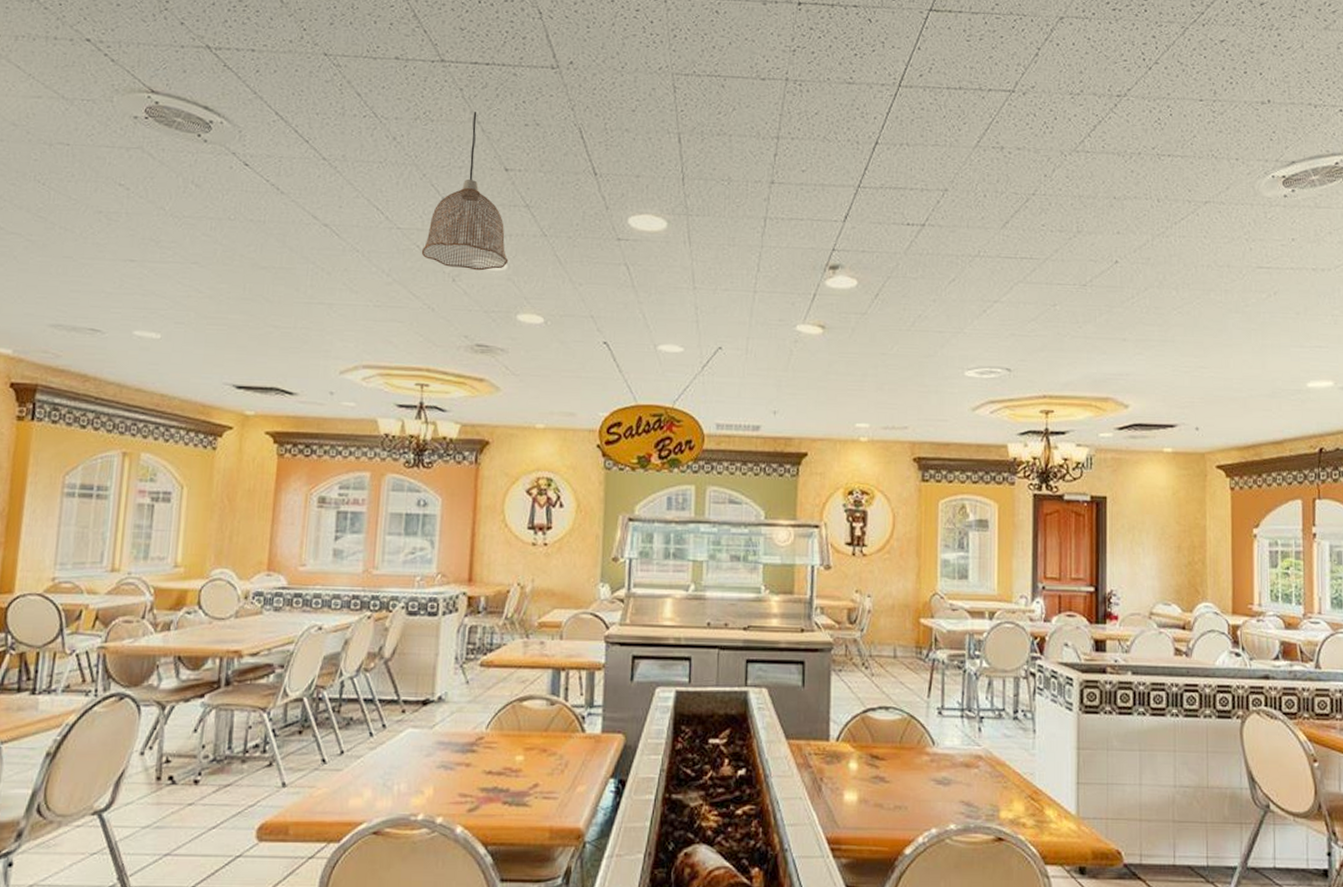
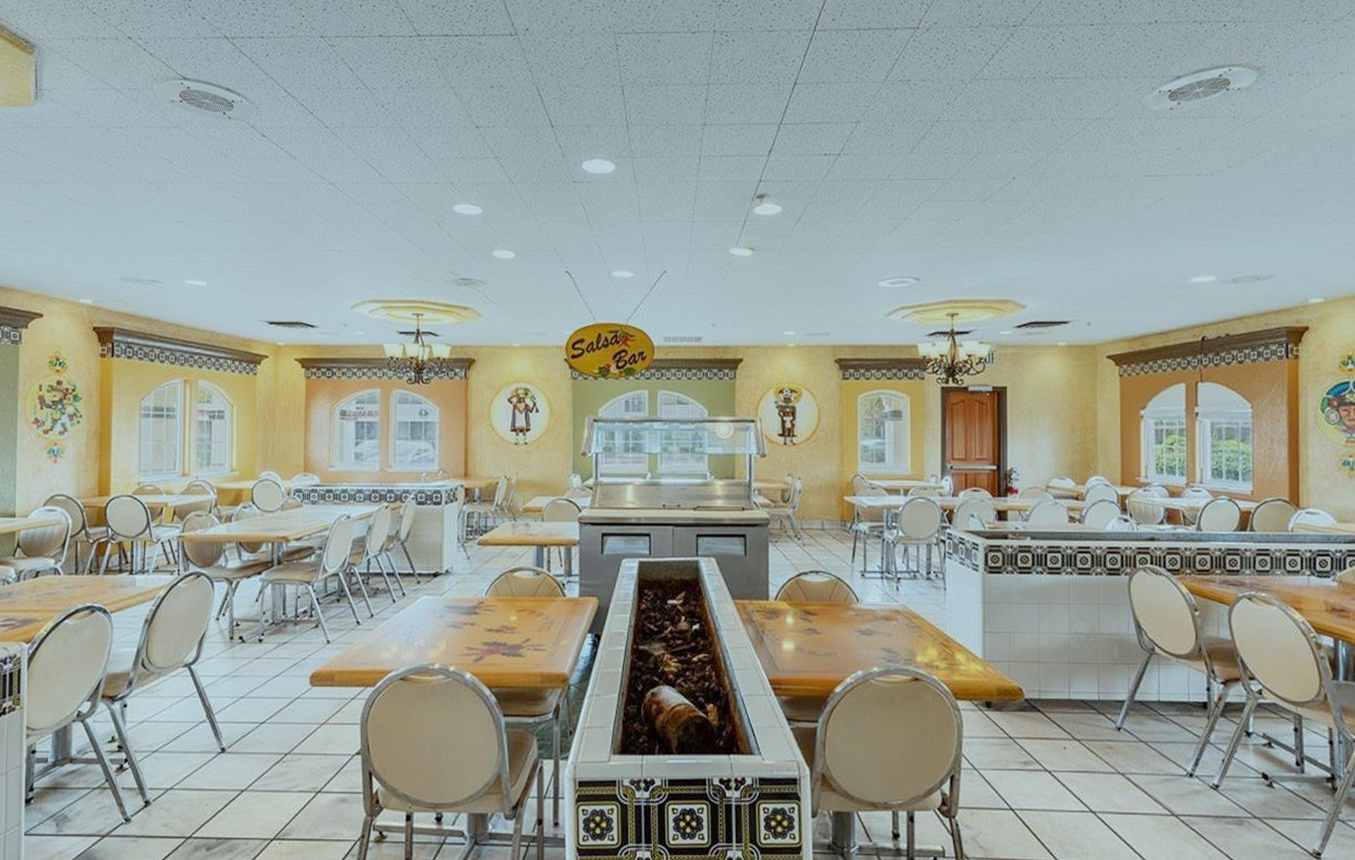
pendant lamp: present [421,112,509,271] -> none [410,78,483,216]

